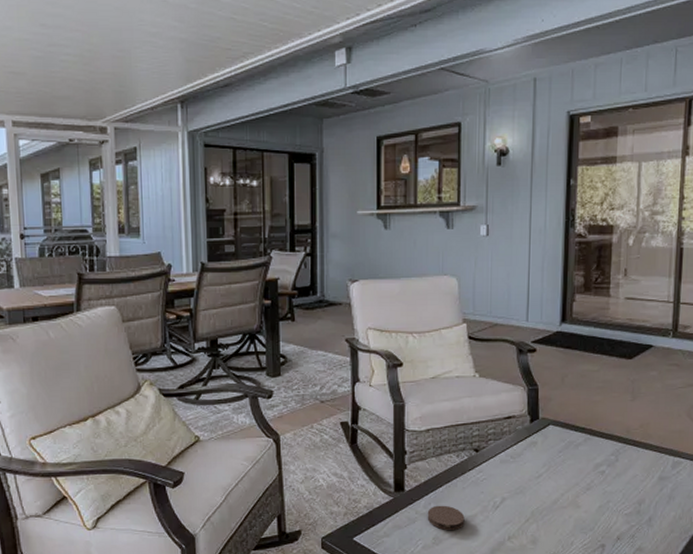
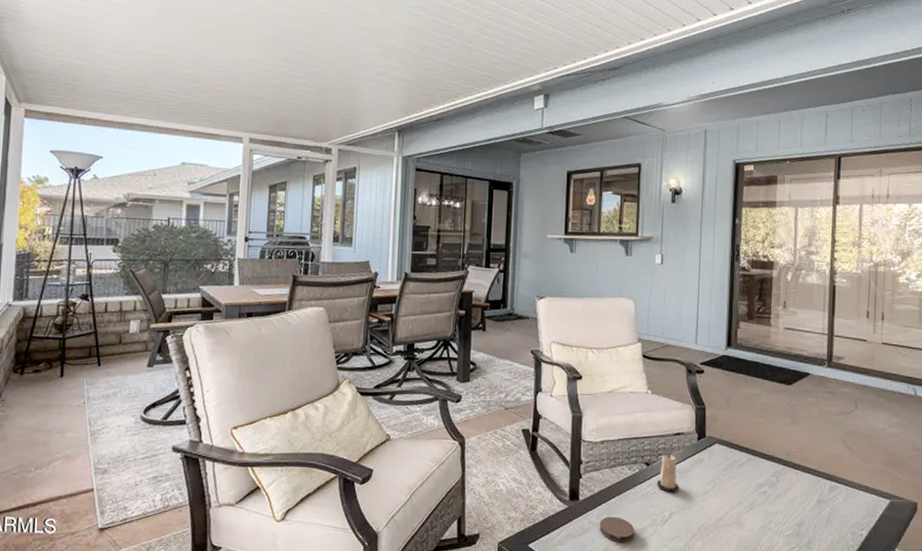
candle: none [486,438,511,479] -> present [656,453,679,493]

